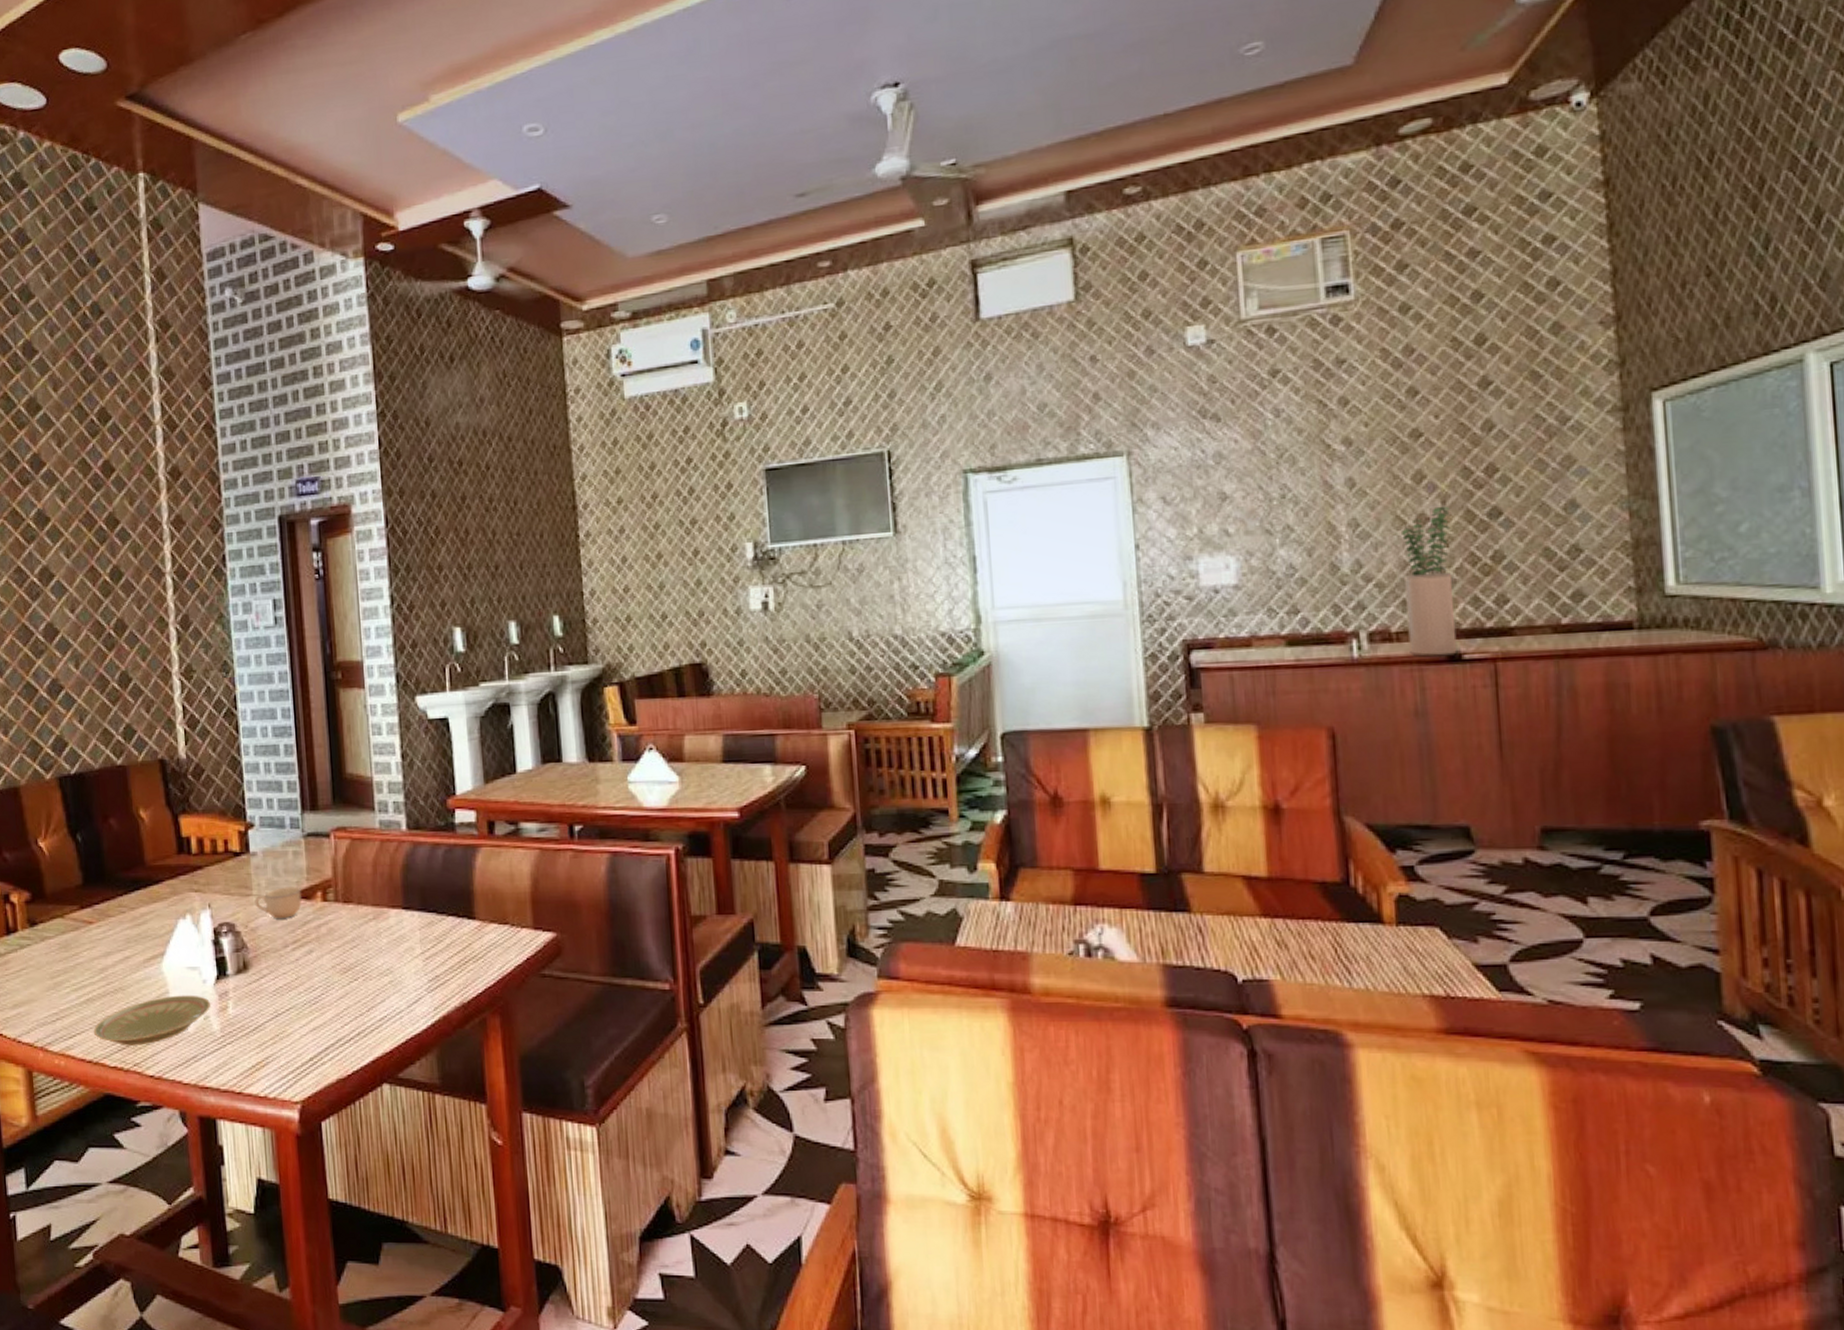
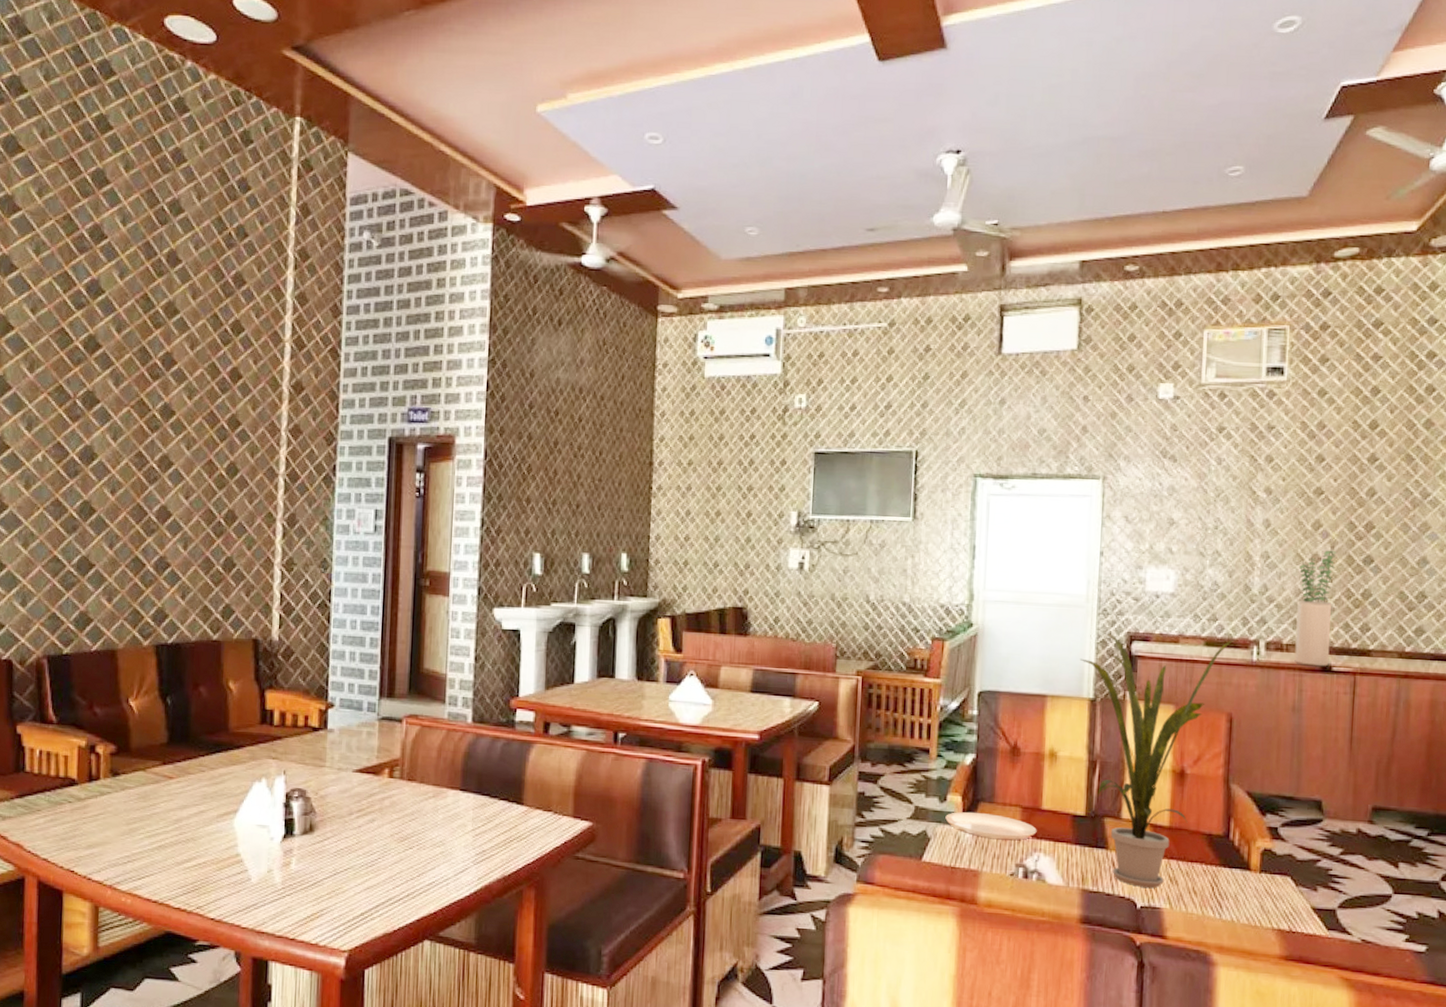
plate: present [93,995,211,1046] -> none [161,849,276,891]
cup: present [254,887,302,919] -> none [327,762,370,790]
plate: none [978,880,1096,912] -> present [945,812,1037,841]
house plant: none [1126,635,1325,956] -> present [1080,632,1234,888]

